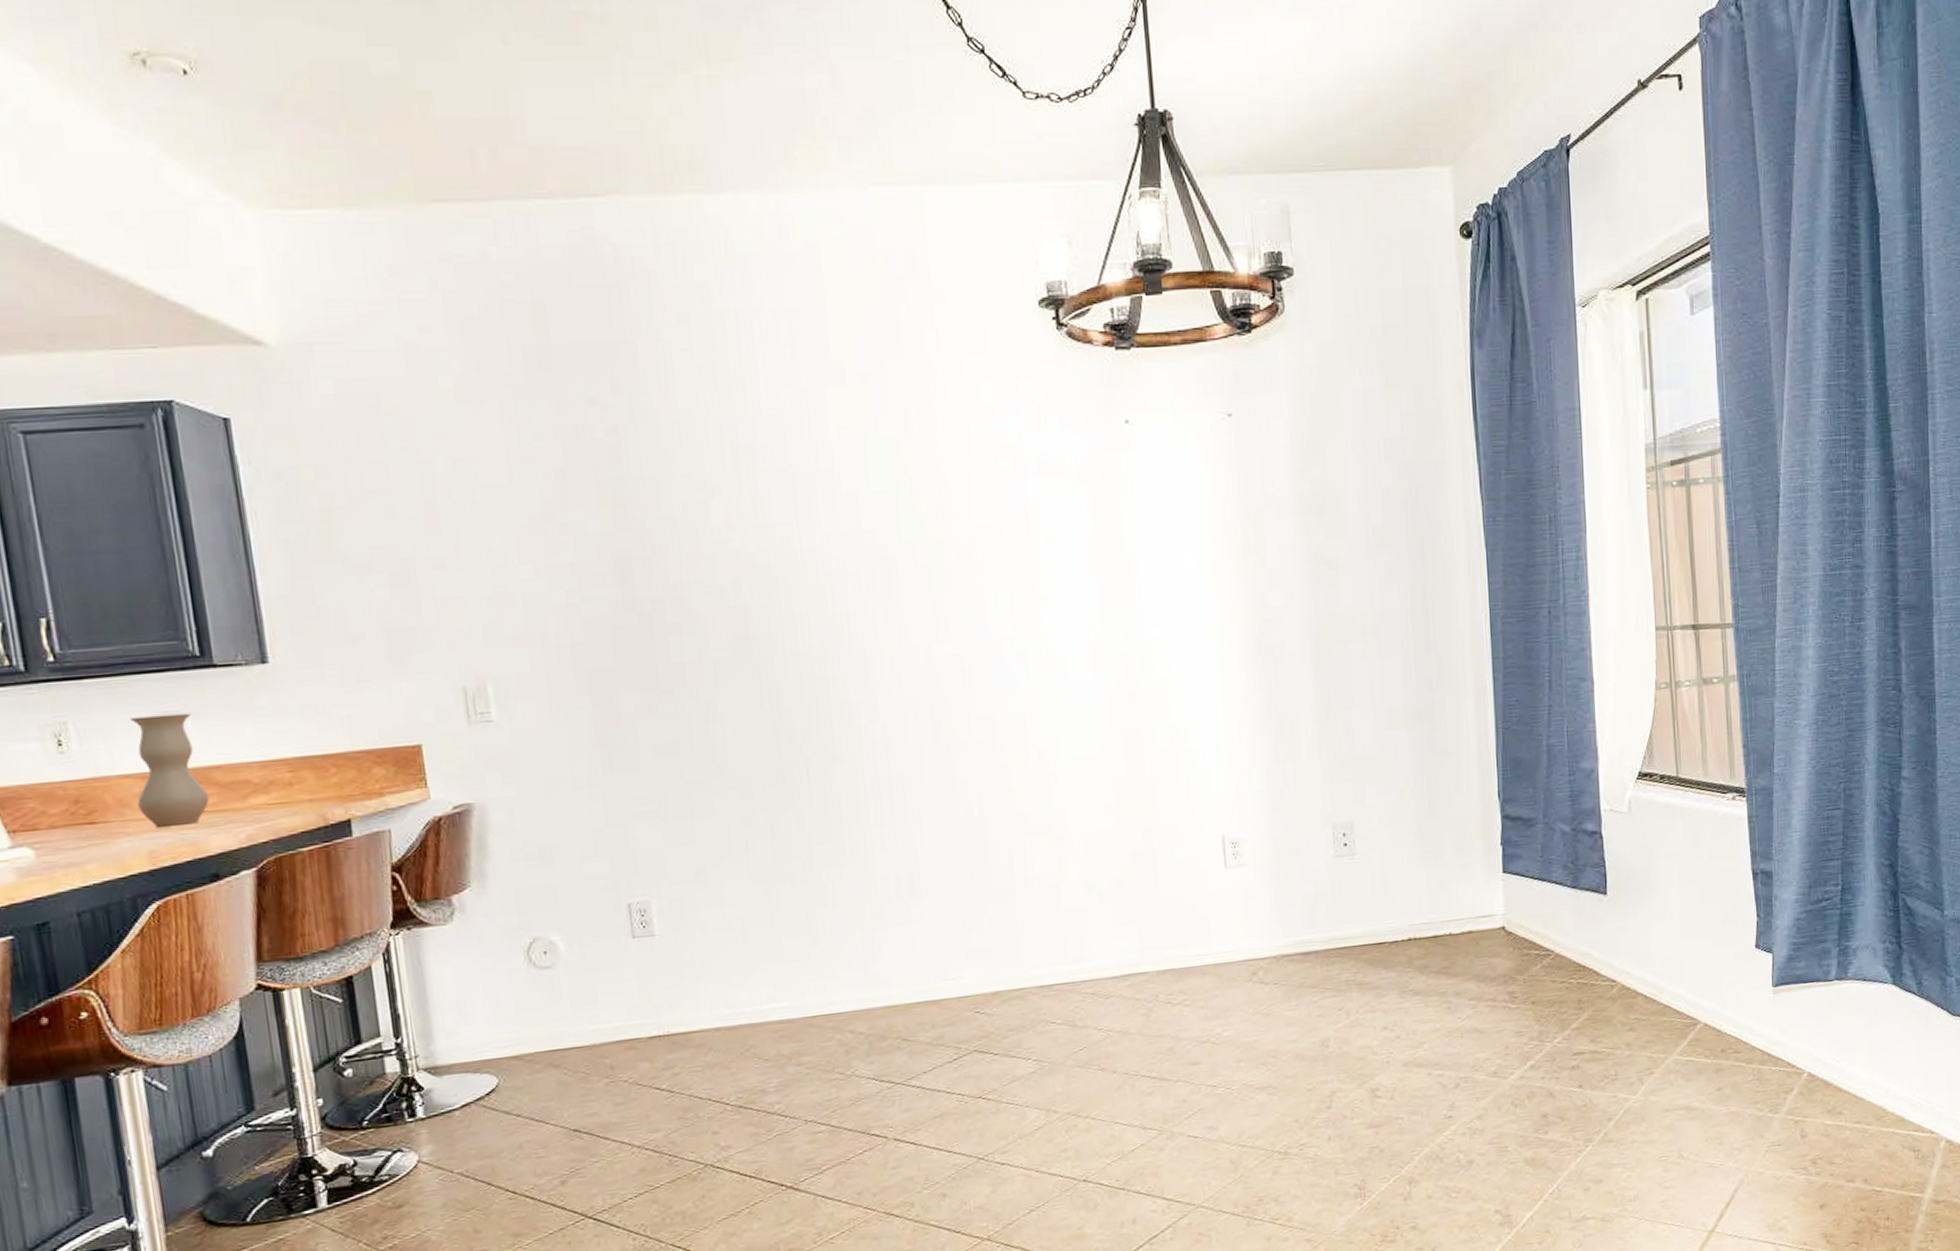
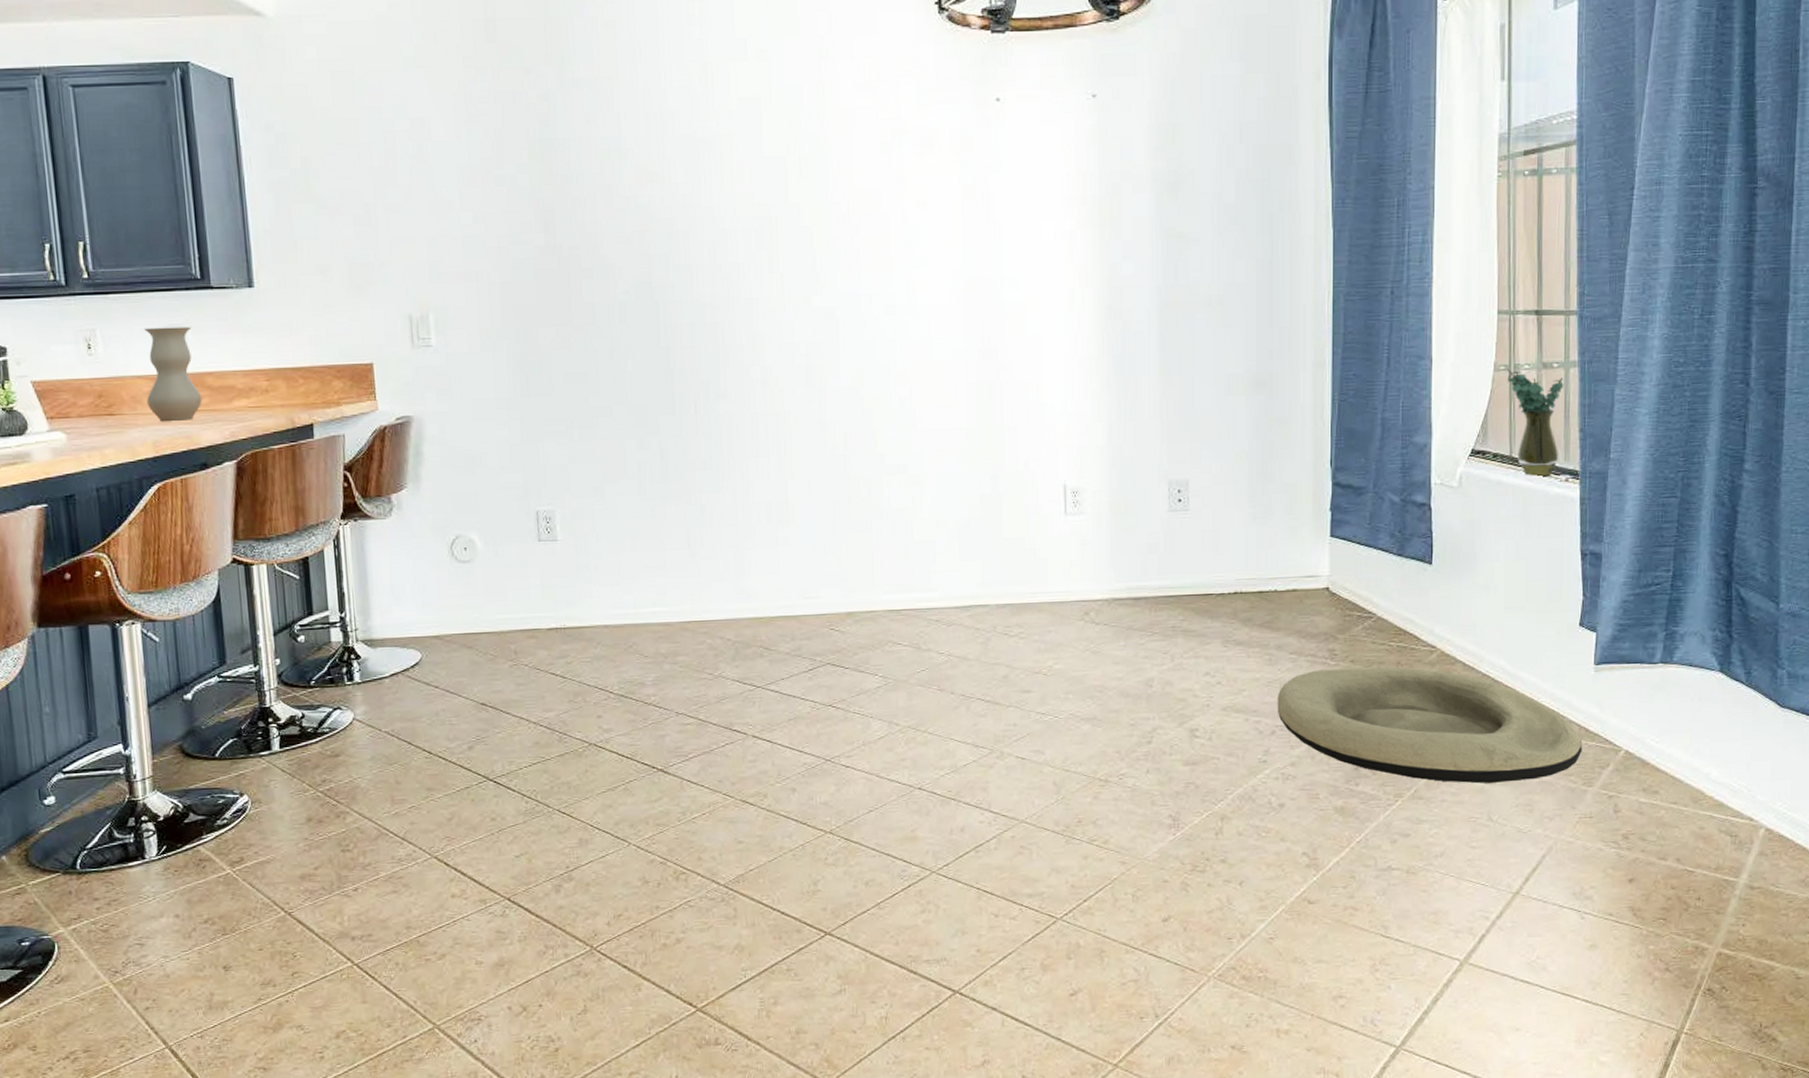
dog bed: none [1459,1005,1767,1122] -> present [1277,667,1583,784]
vase: none [1668,686,1725,797] -> present [1507,368,1564,476]

